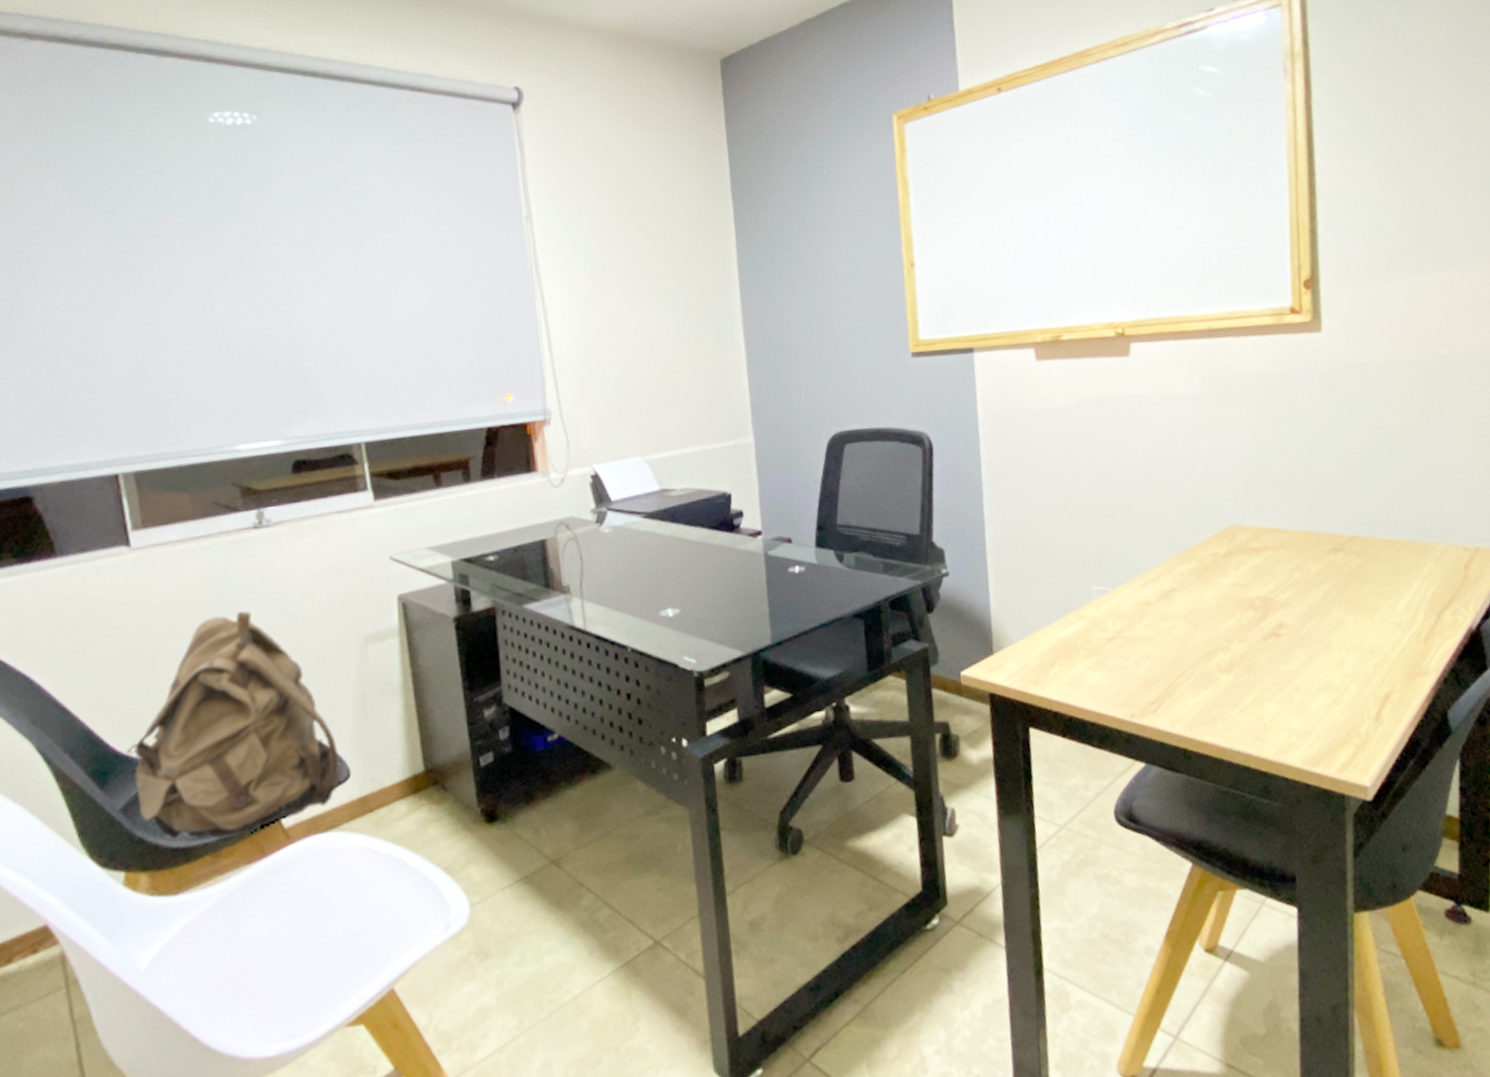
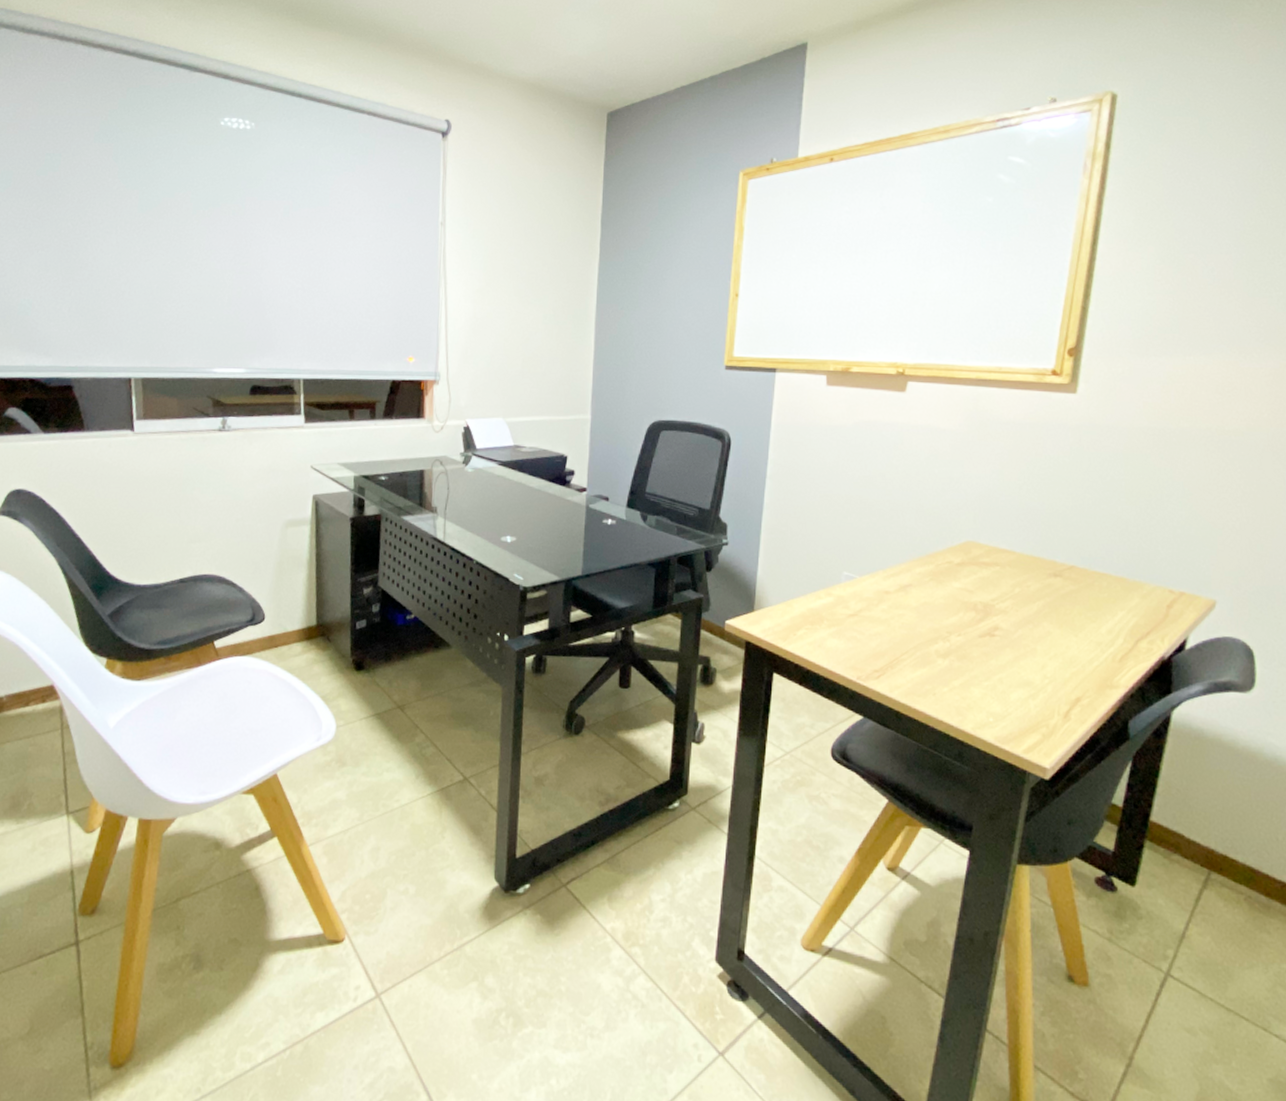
backpack: present [125,610,341,840] -> none [116,488,259,647]

